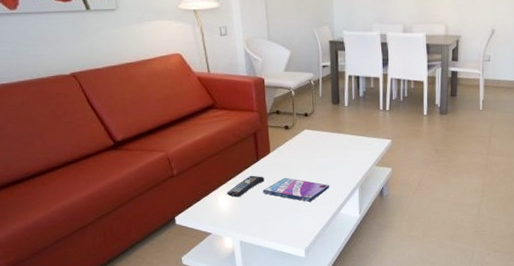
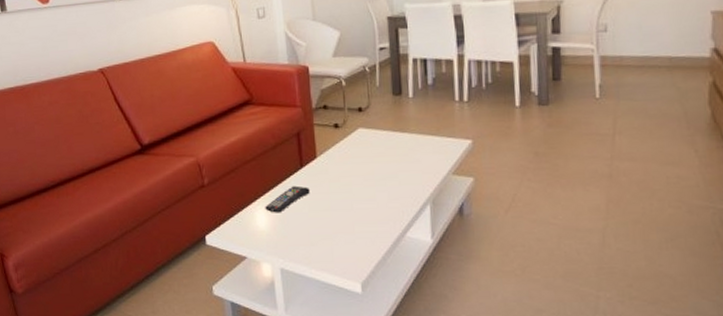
video game case: present [263,178,330,202] -> none [308,189,392,221]

